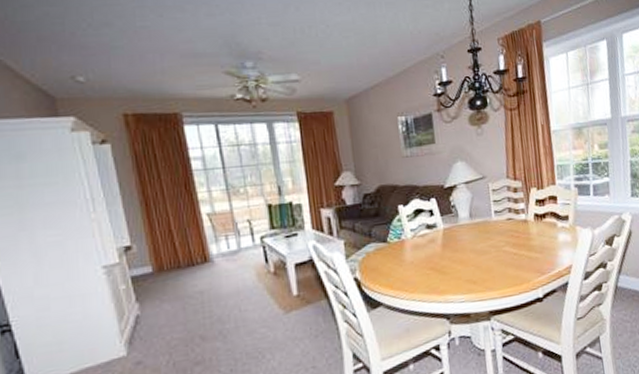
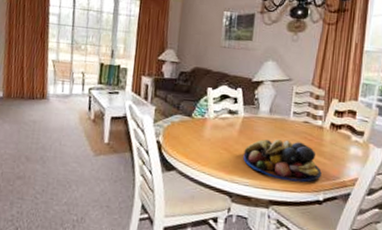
fruit bowl: none [451,241,536,287] -> present [243,139,322,183]

